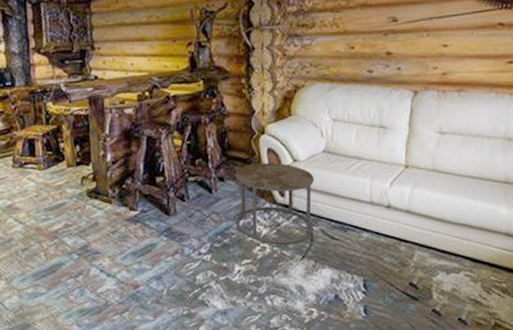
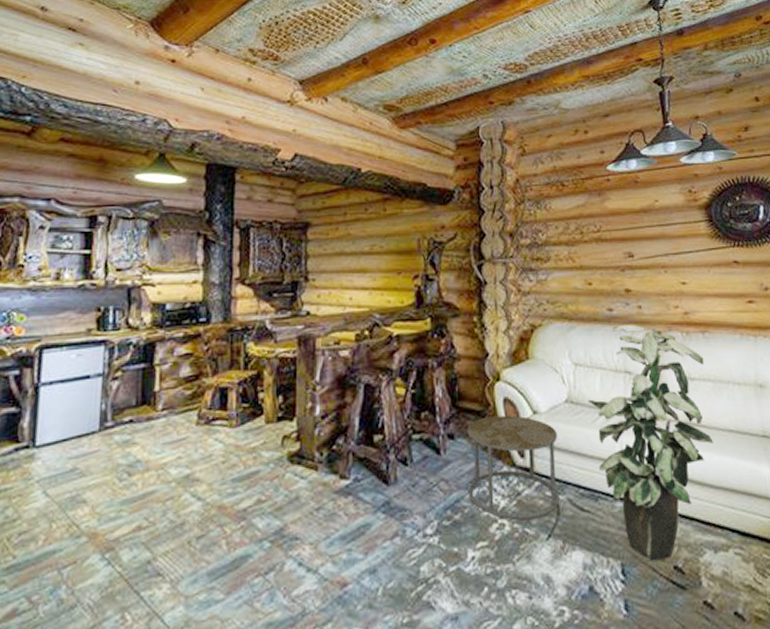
indoor plant: none [344,85,457,279] -> present [588,325,714,561]

